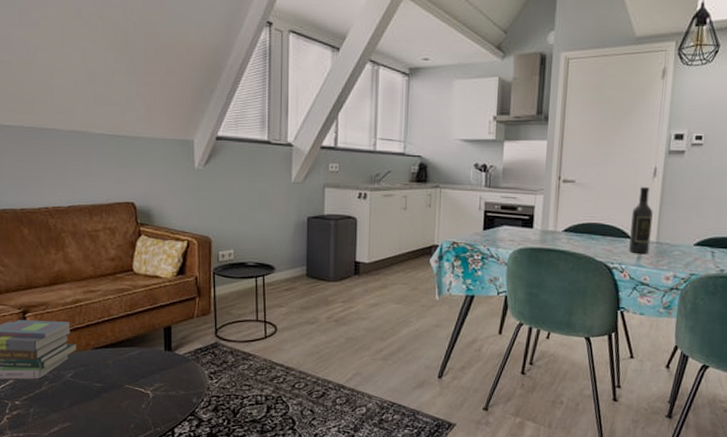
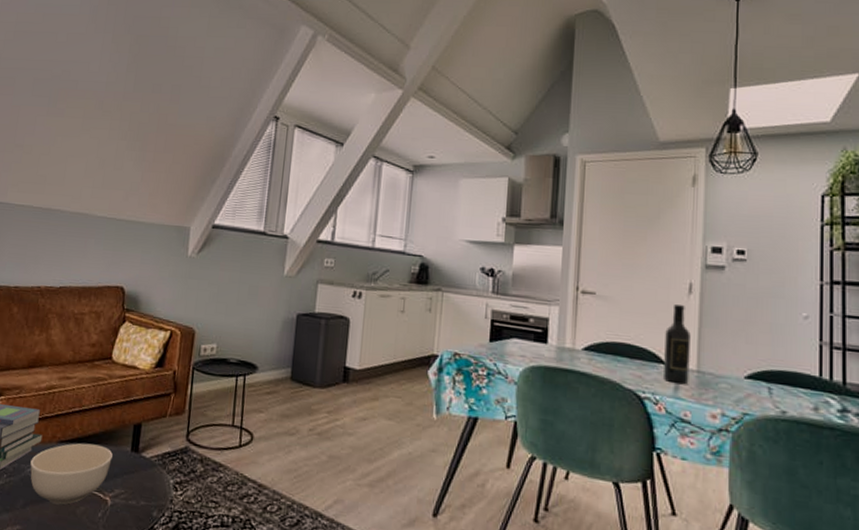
bowl: none [69,347,148,402] -> present [30,443,113,505]

